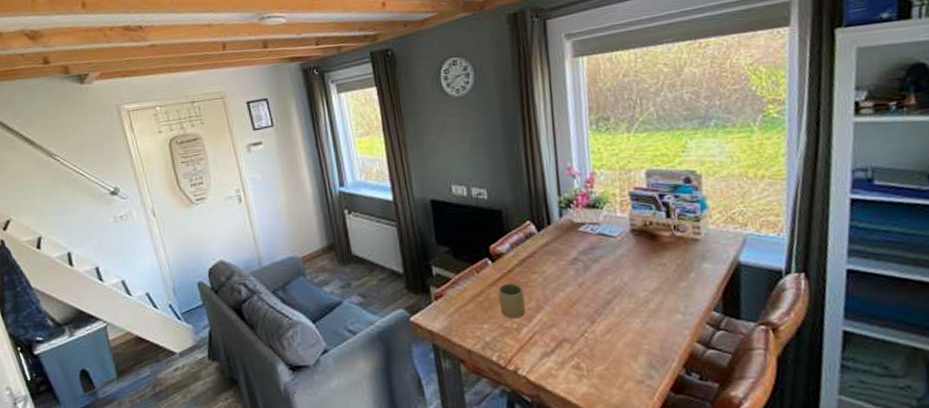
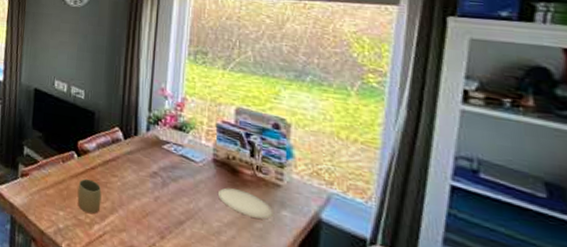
plate: none [641,253,697,278] -> present [218,187,275,220]

